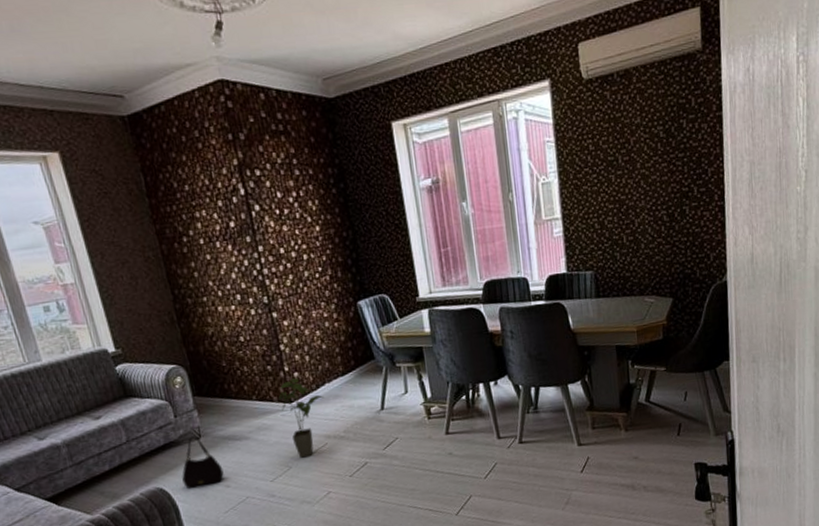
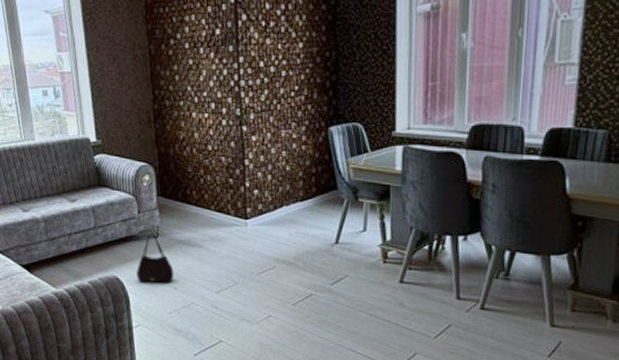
house plant: present [278,378,324,458] -> none [236,195,280,277]

